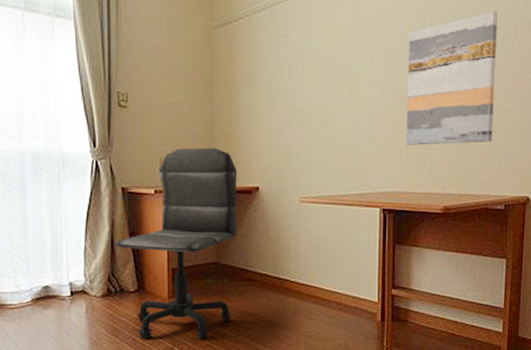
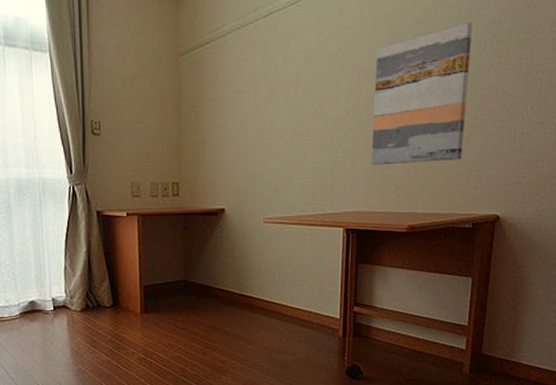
office chair: present [116,147,238,340] -> none [92,171,204,352]

